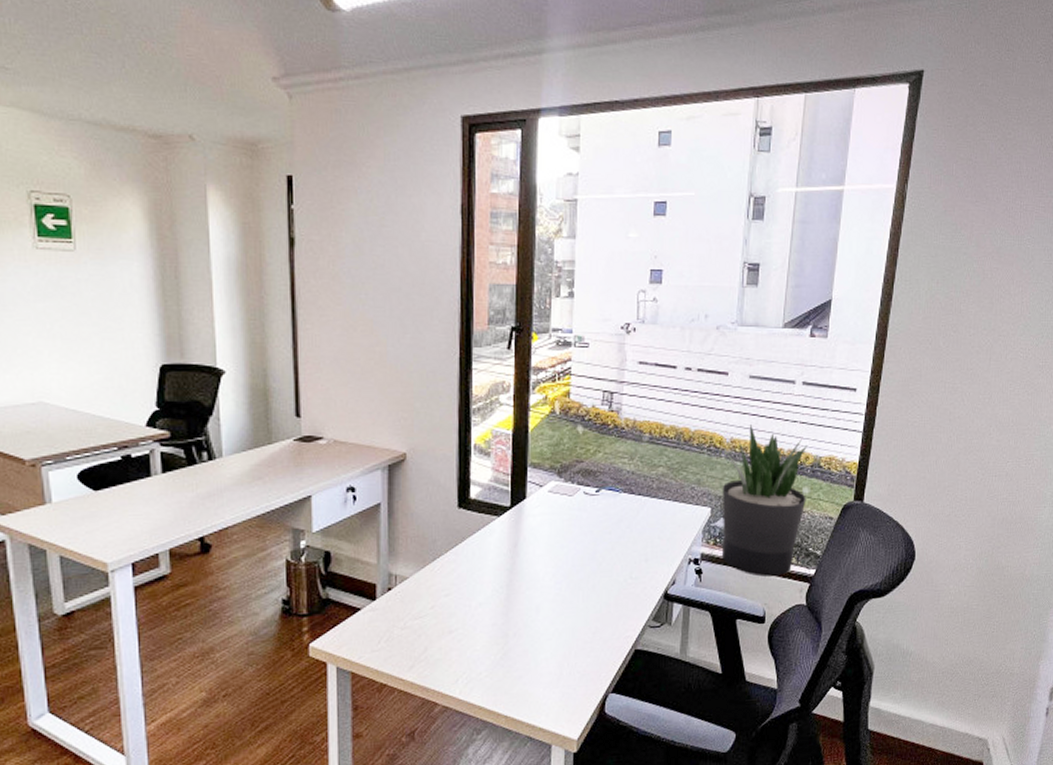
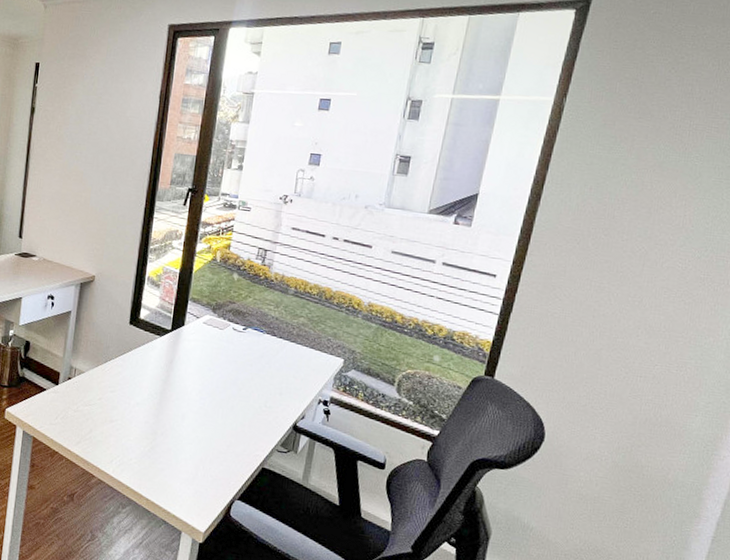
planter: present [721,425,807,578] -> none [349,293,442,431]

